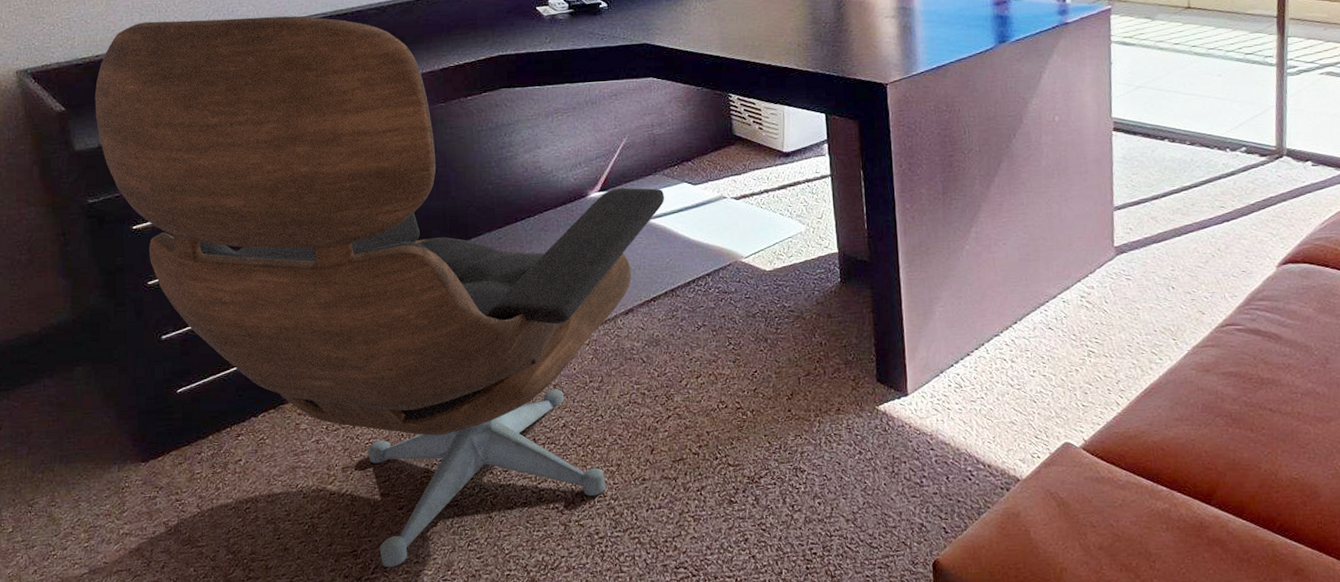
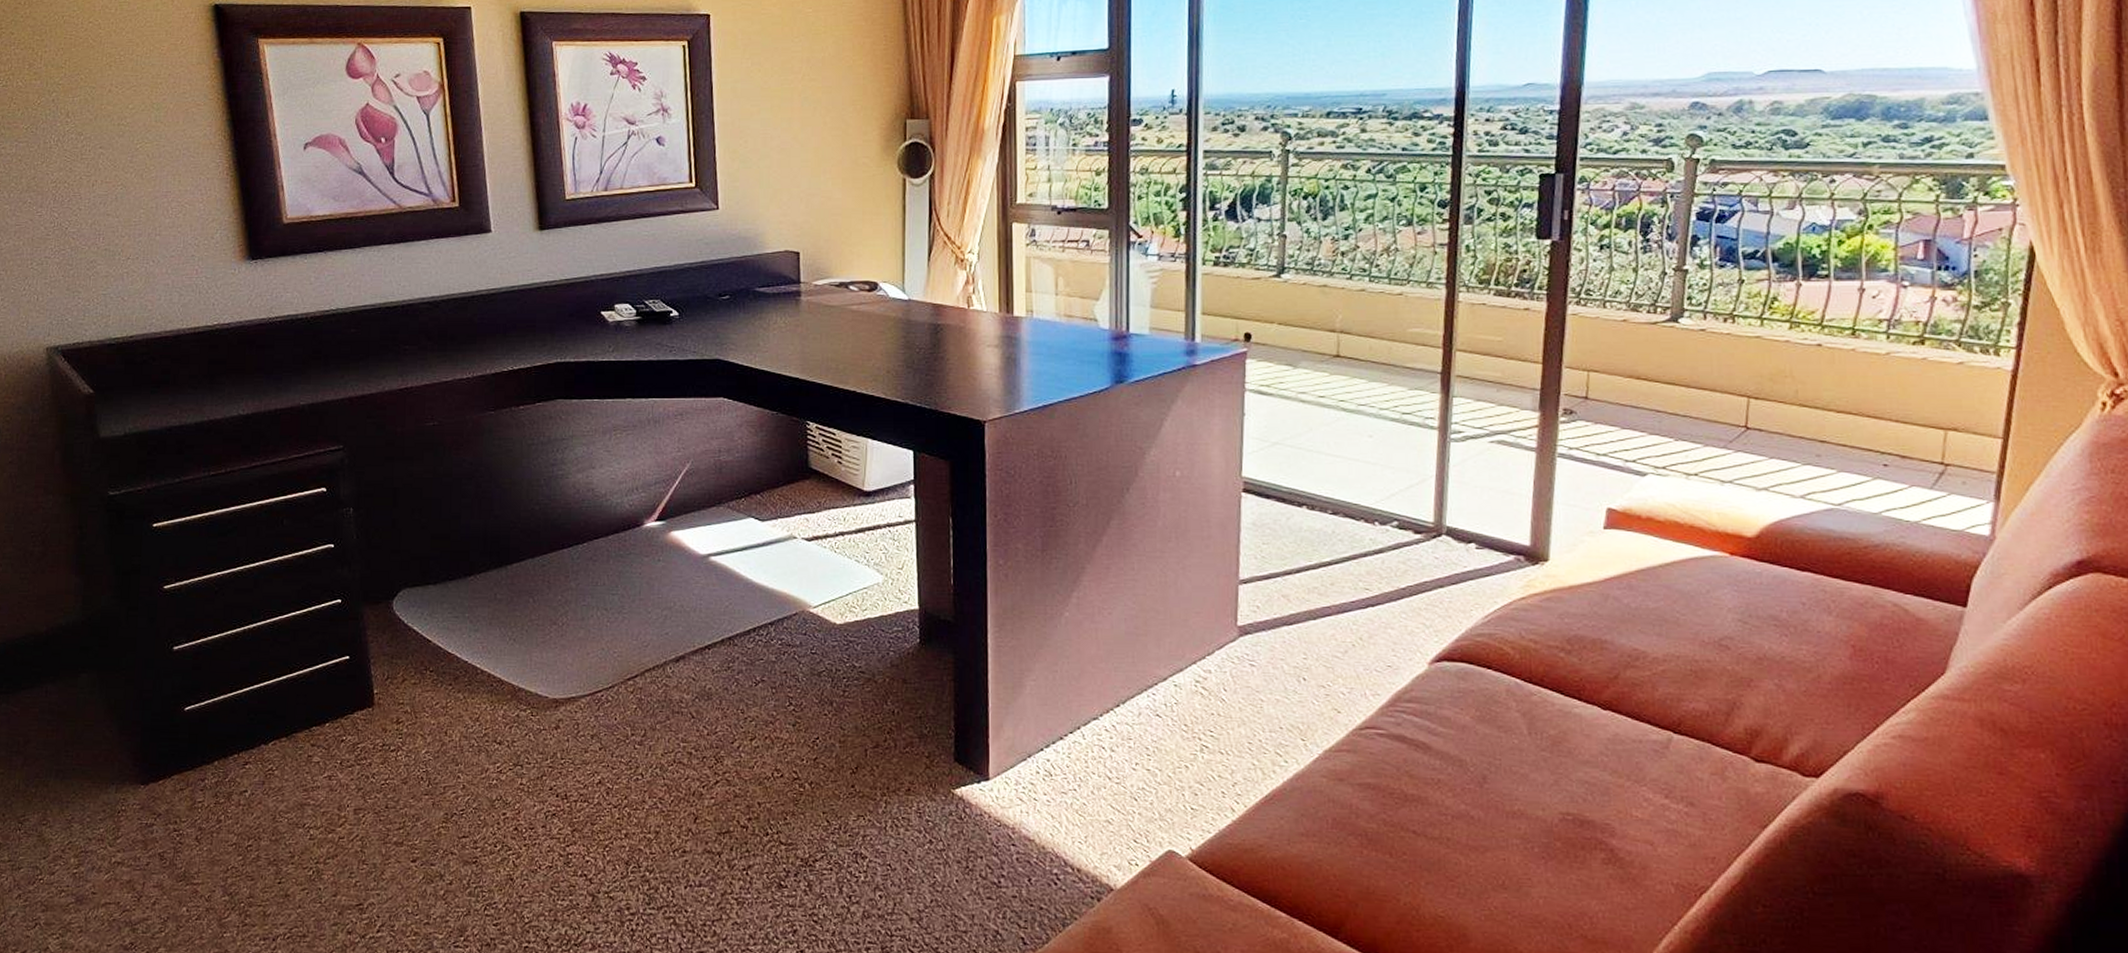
office chair: present [94,16,665,568] -> none [124,303,728,927]

